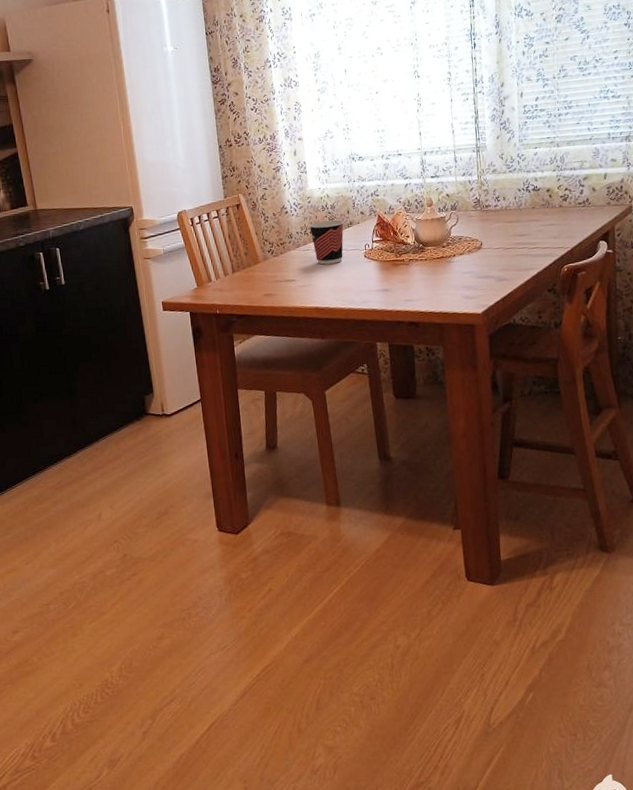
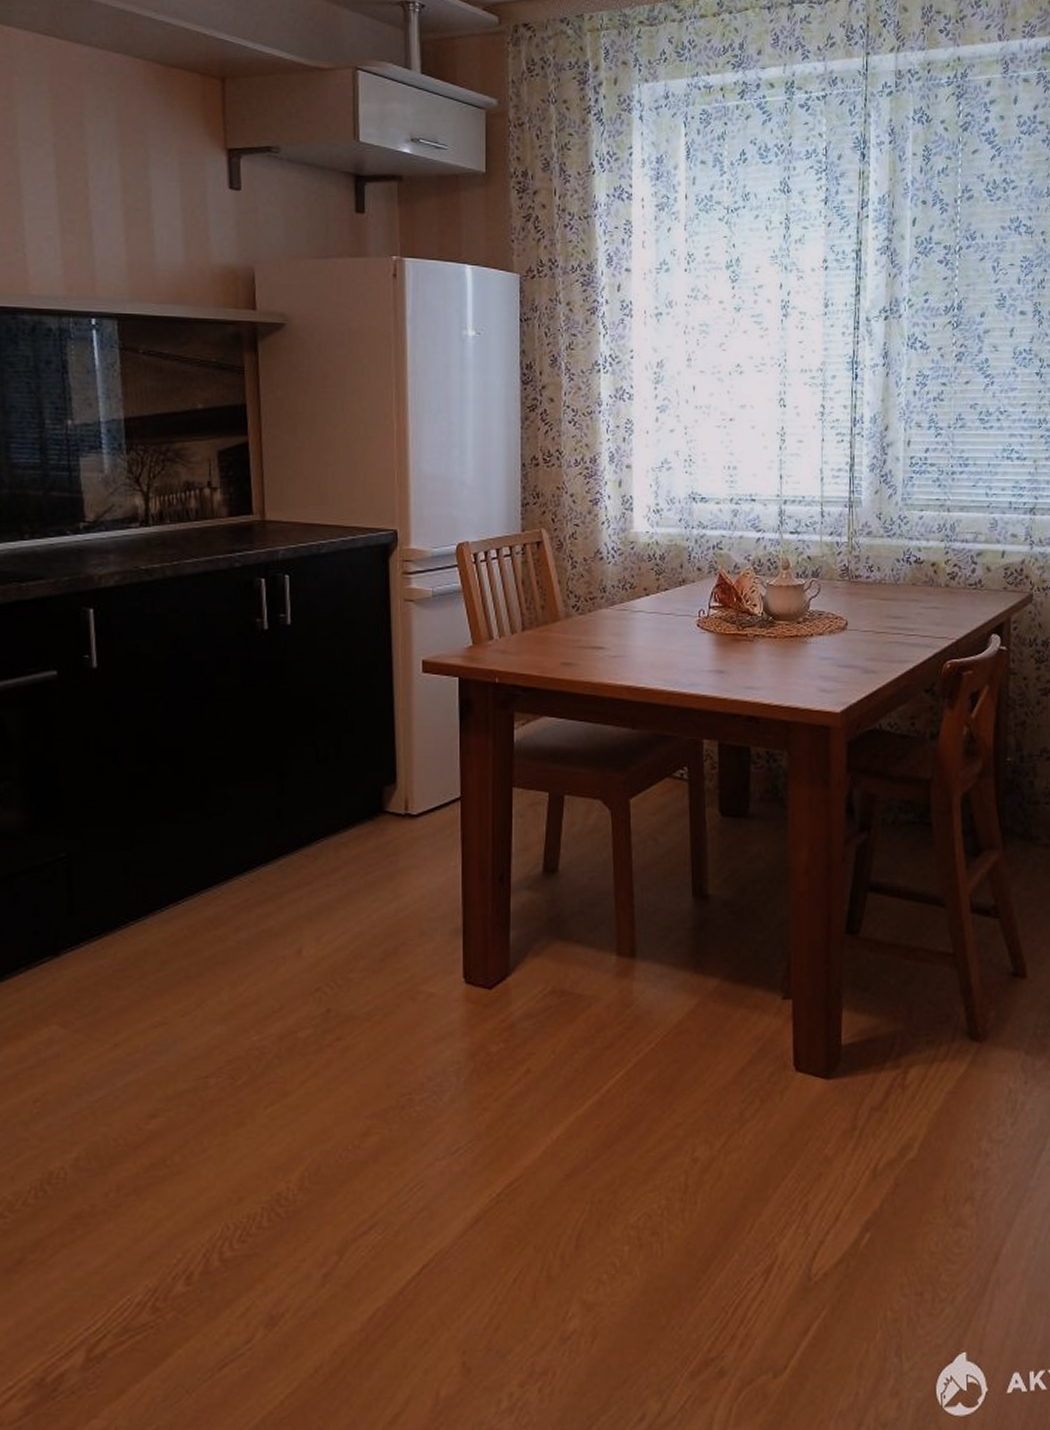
cup: present [309,219,344,265] -> none [629,574,675,631]

